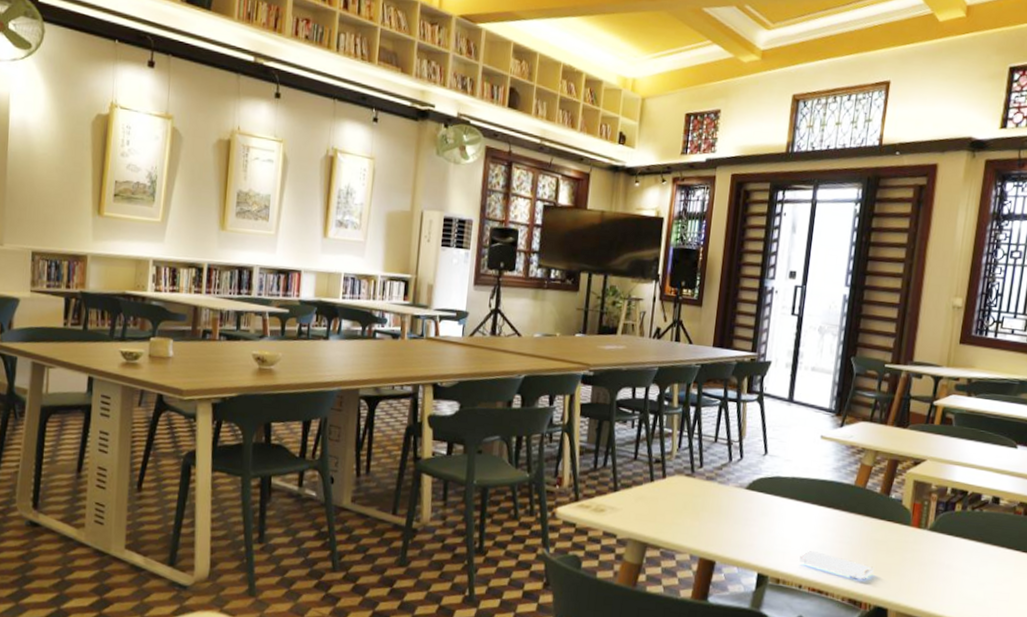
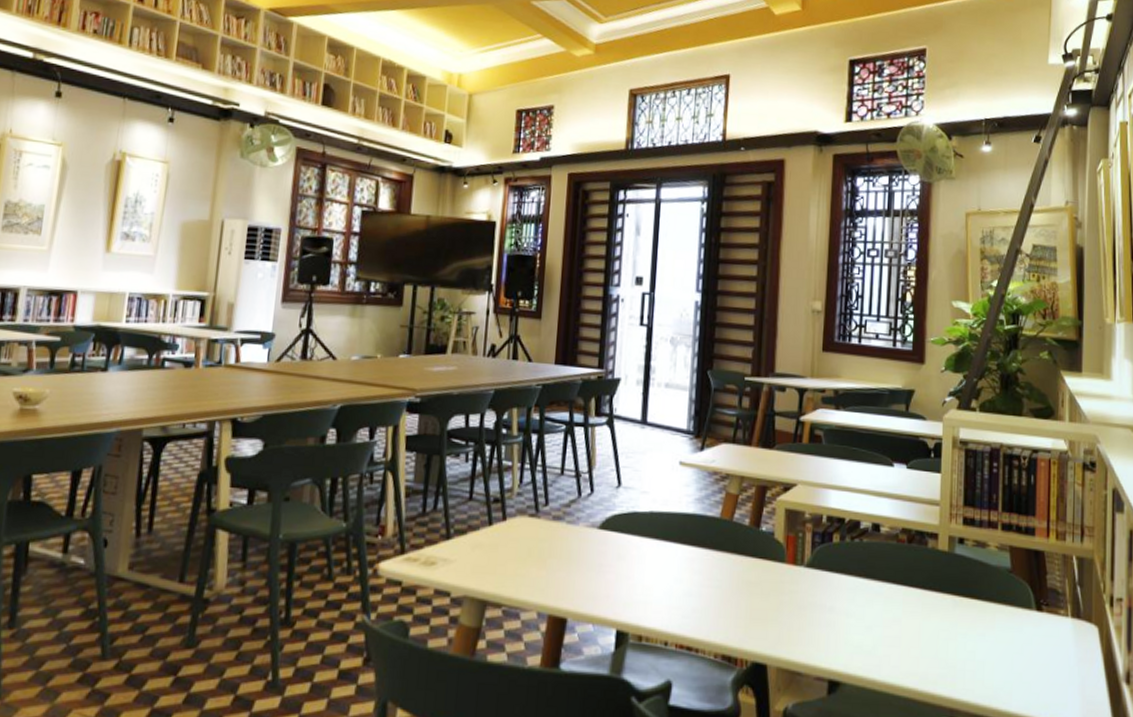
smartphone: present [798,551,874,580] -> none [662,599,748,631]

